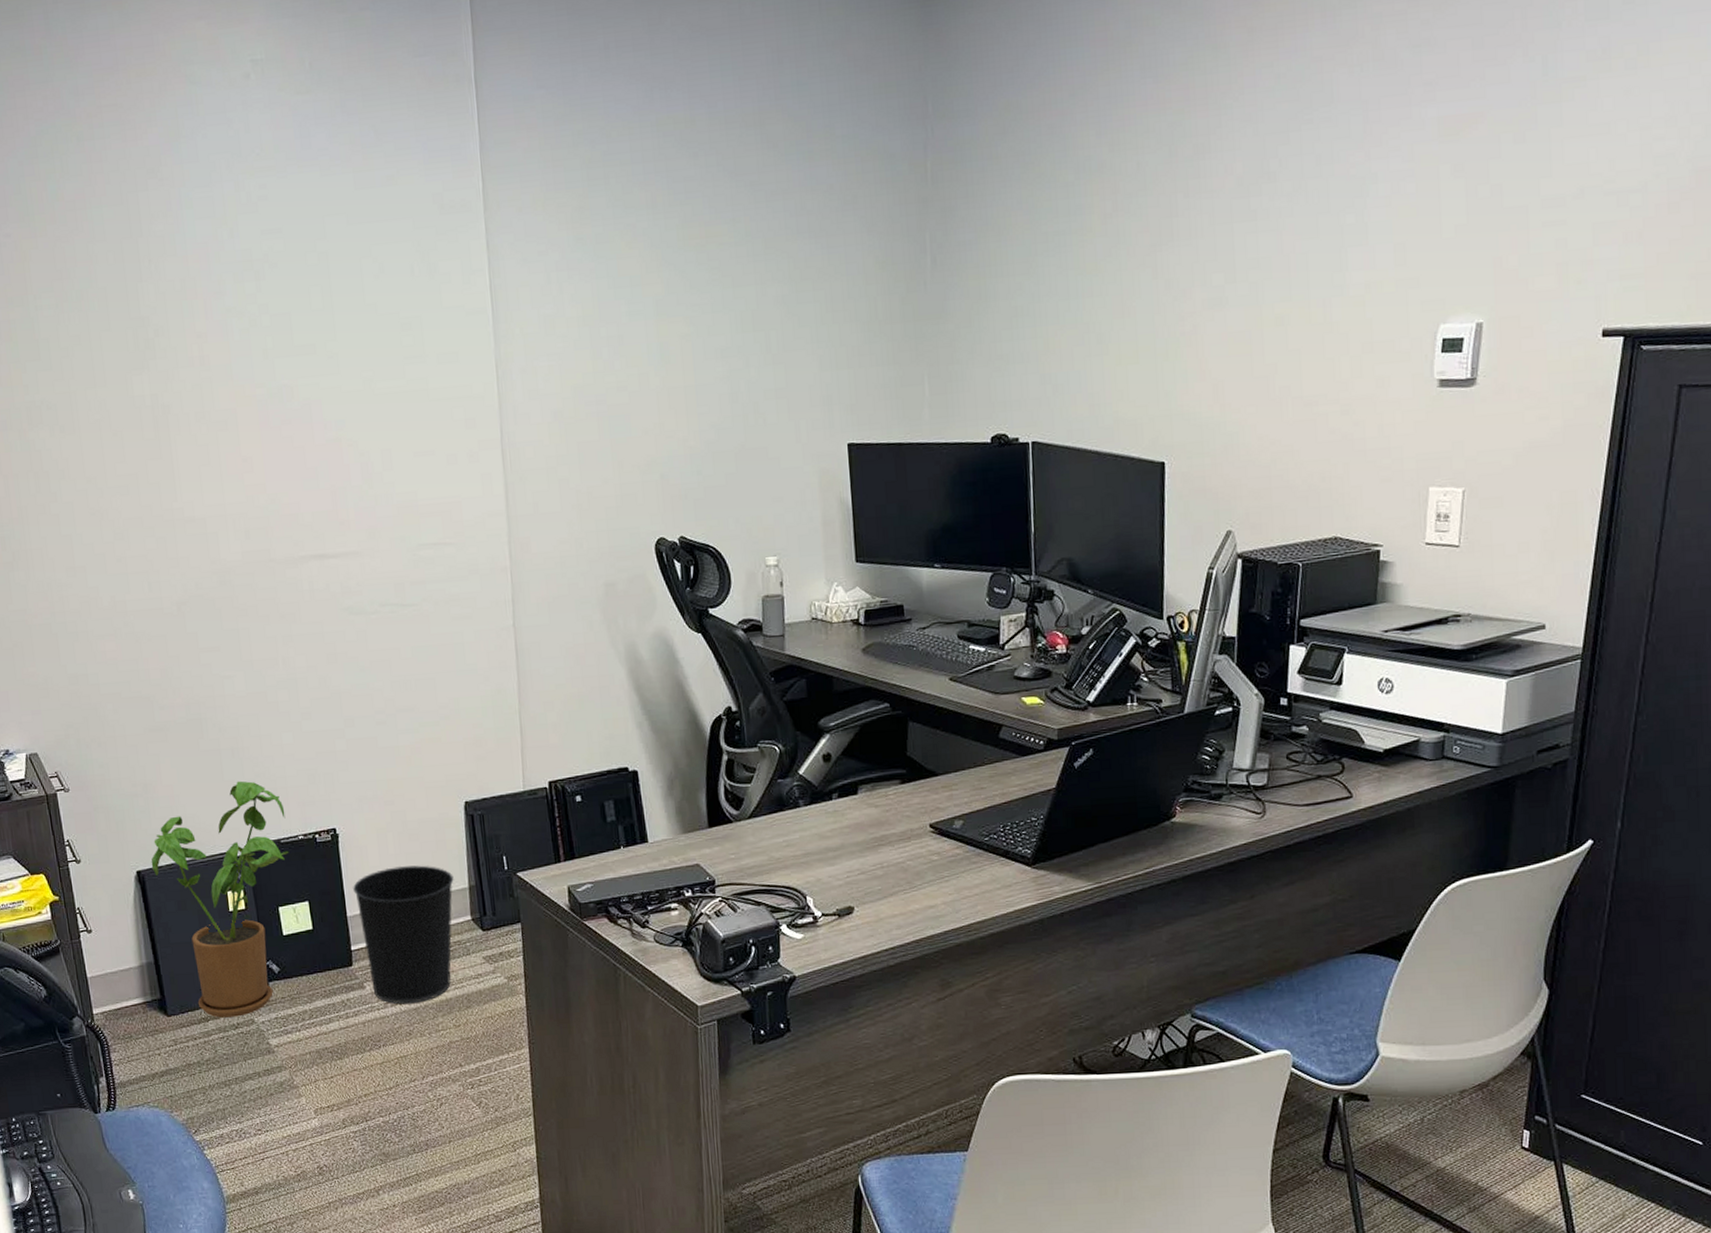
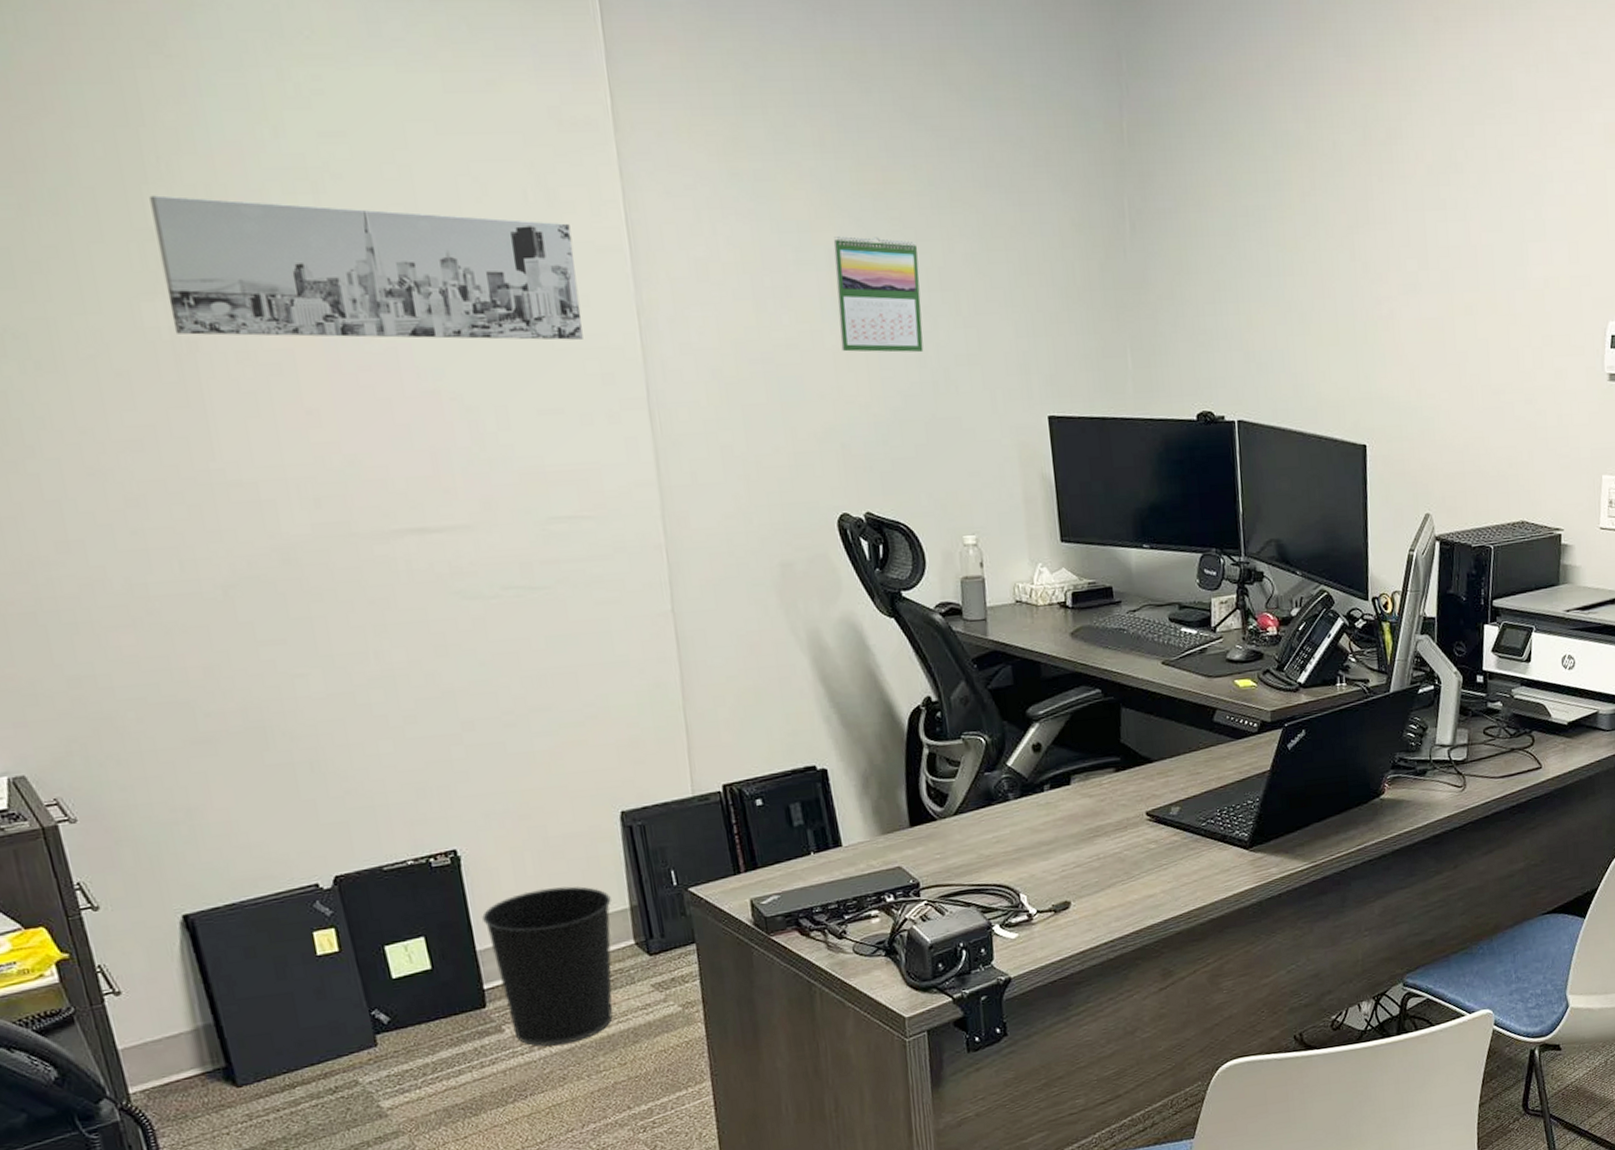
wall art: none [142,290,452,401] -> present [149,195,583,340]
house plant: present [151,780,289,1018] -> none [202,799,396,1083]
calendar: none [660,286,736,391] -> present [833,236,924,353]

